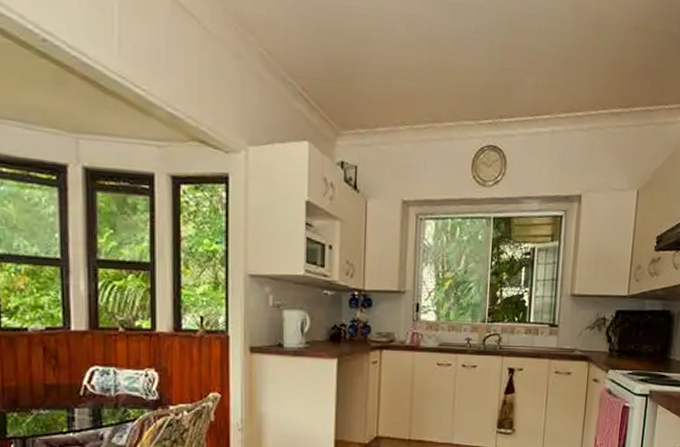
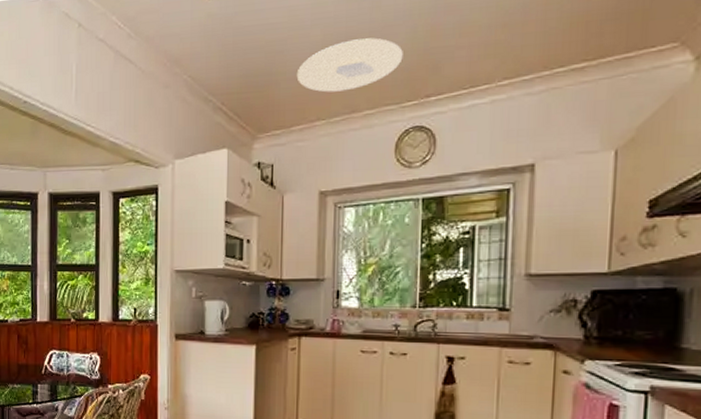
ceiling light: none [381,44,481,98] -> present [296,38,403,92]

